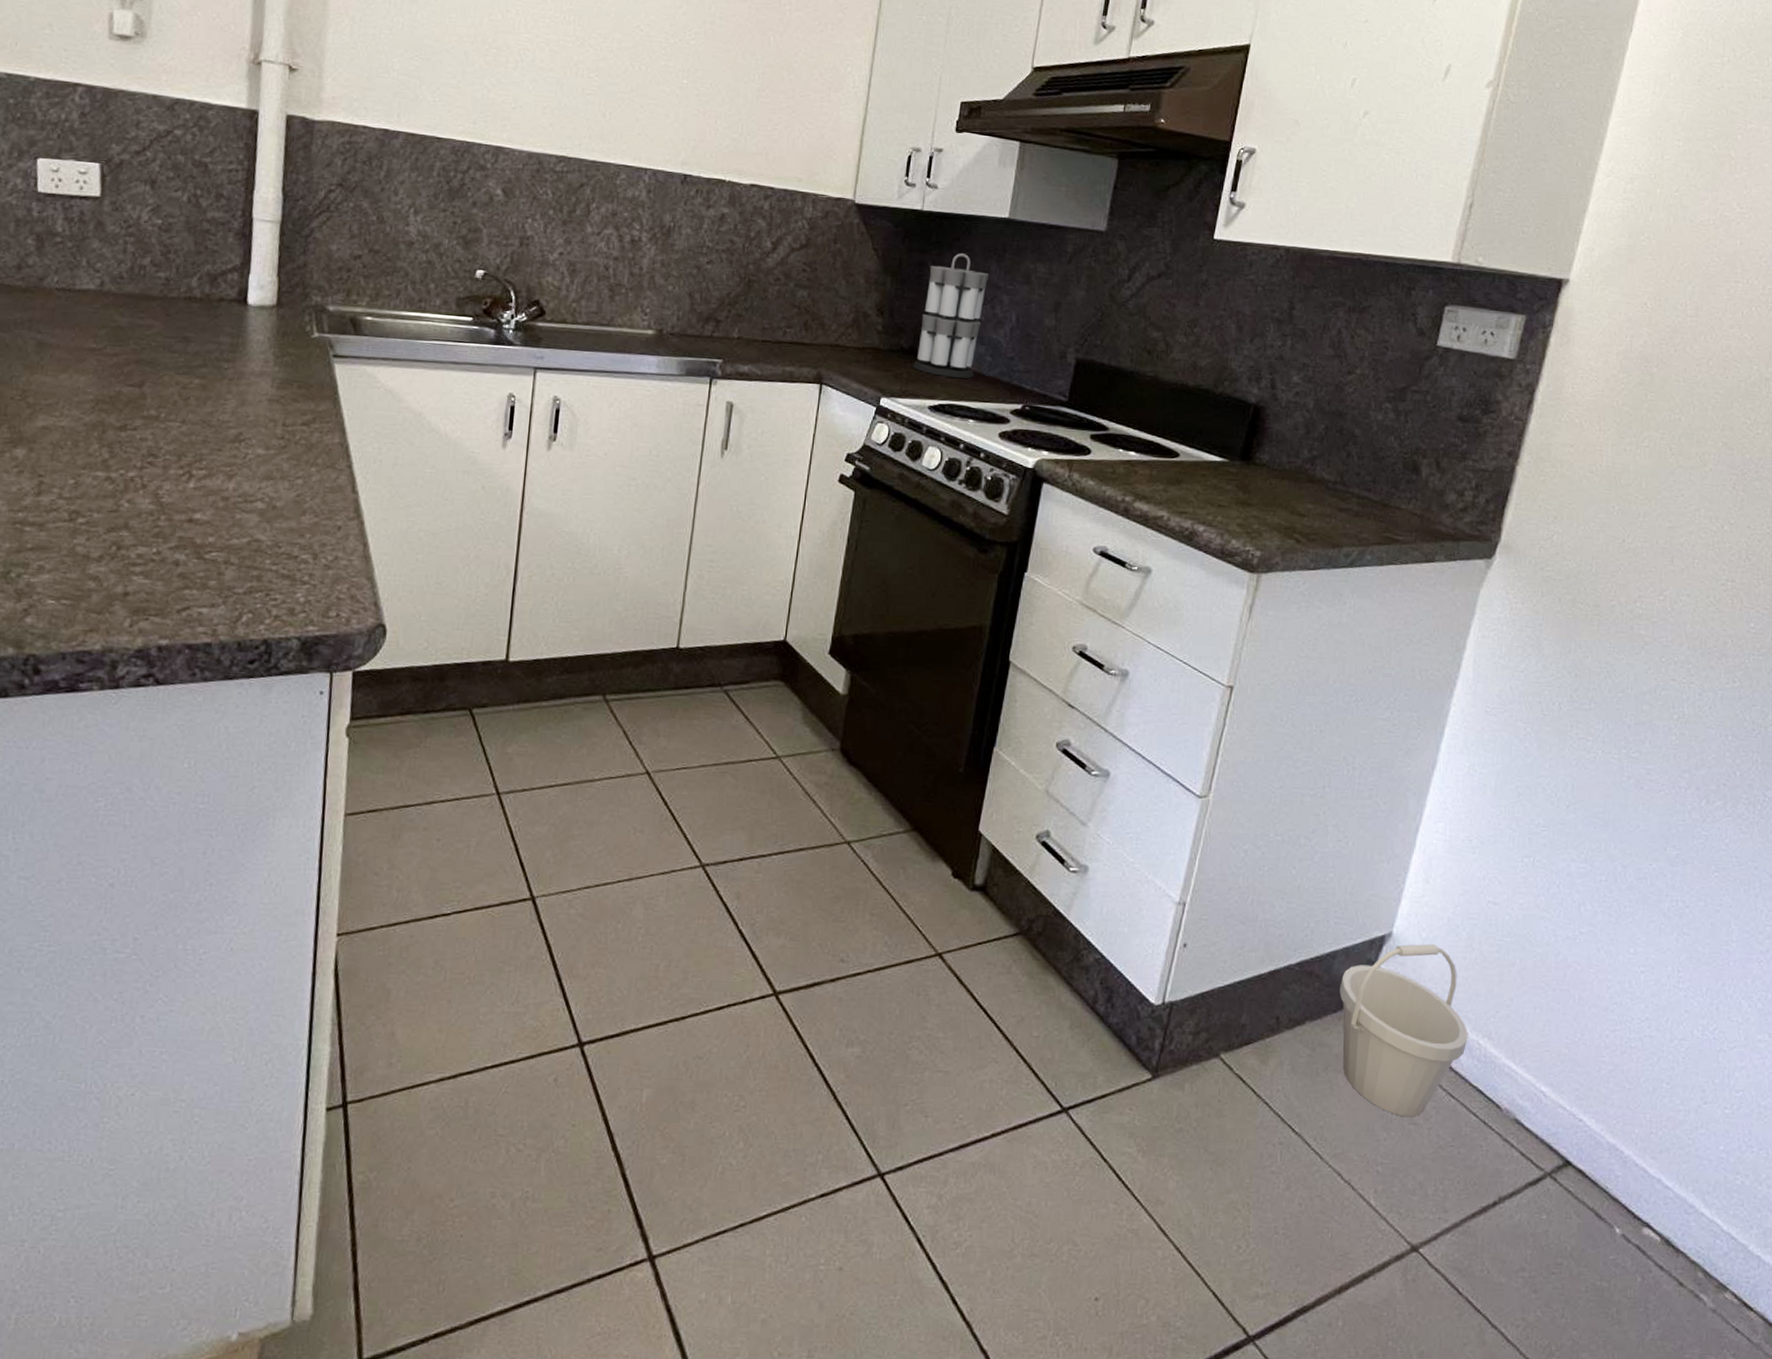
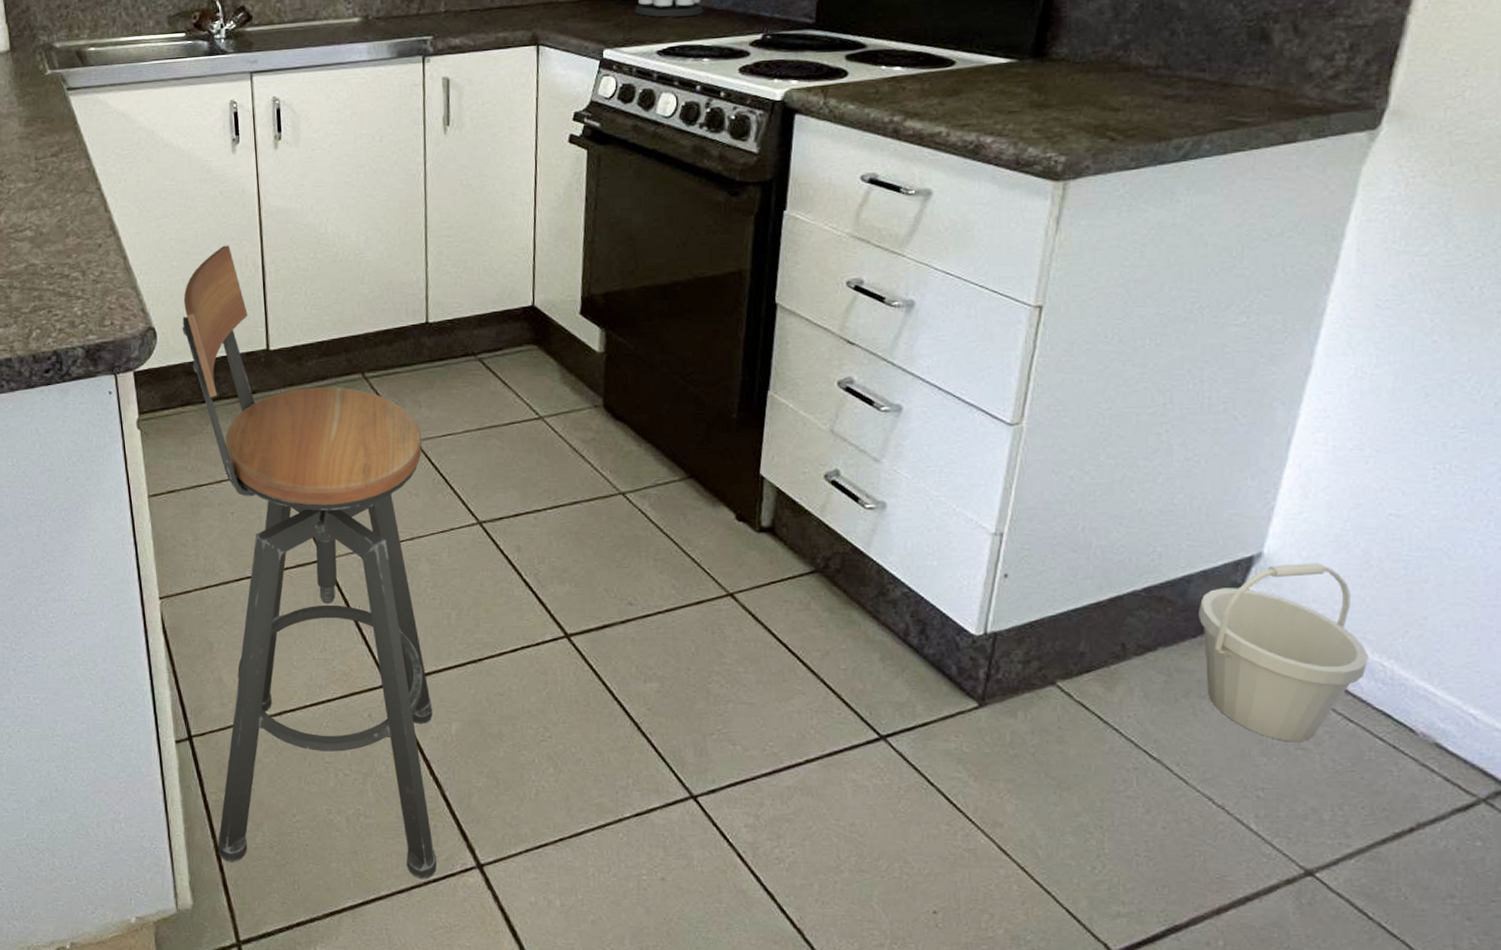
bar stool: none [355,543,655,1276] -> present [182,245,437,880]

